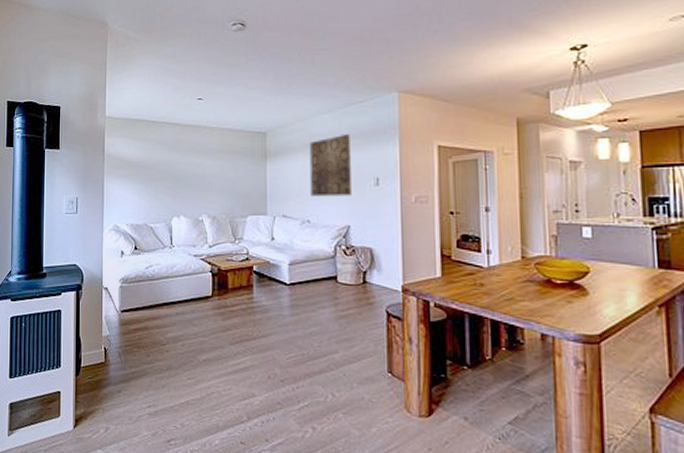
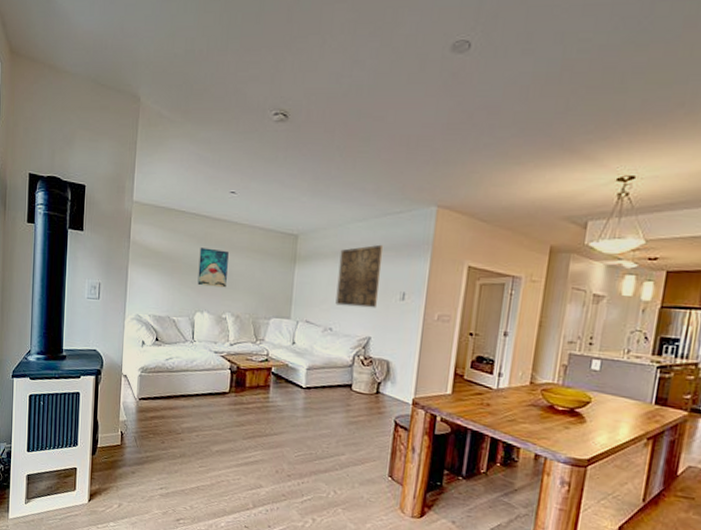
wall art: none [172,153,200,191] -> present [197,247,229,288]

